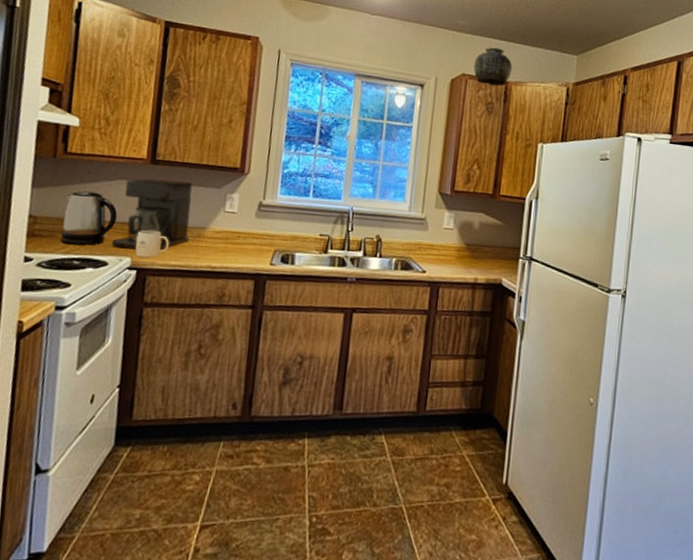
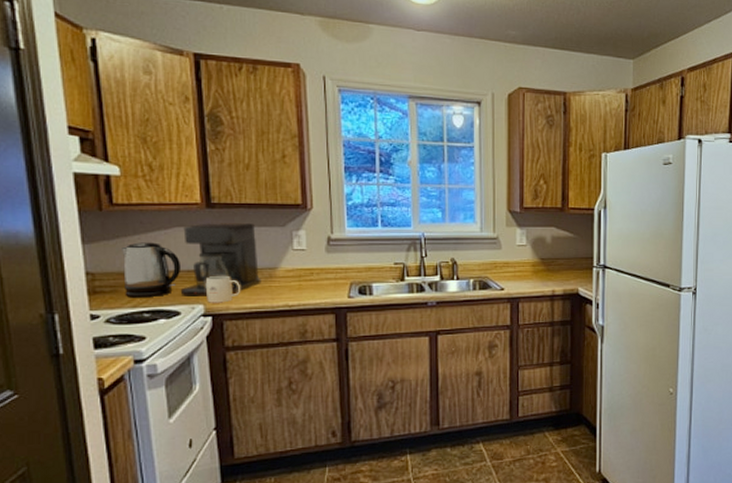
vase: present [473,47,513,87] -> none [530,57,569,98]

